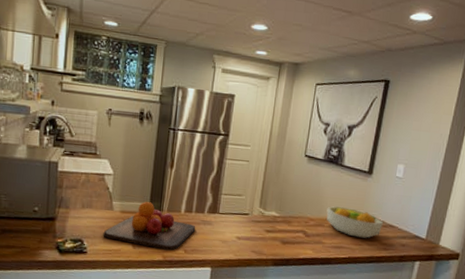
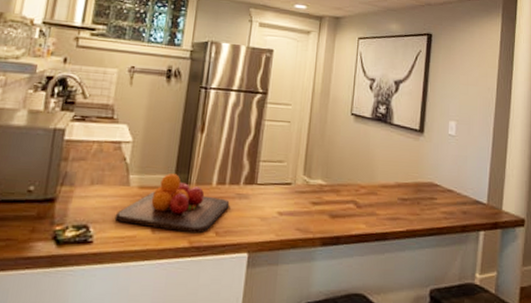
fruit bowl: present [326,206,384,238] -> none [378,170,441,206]

